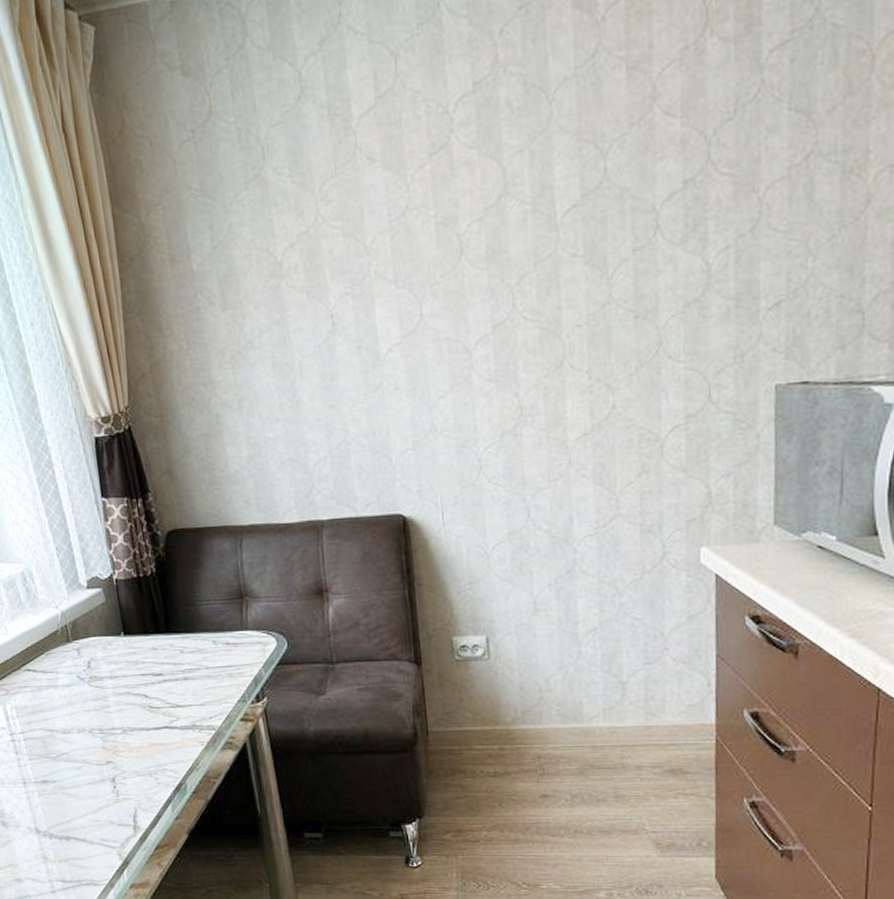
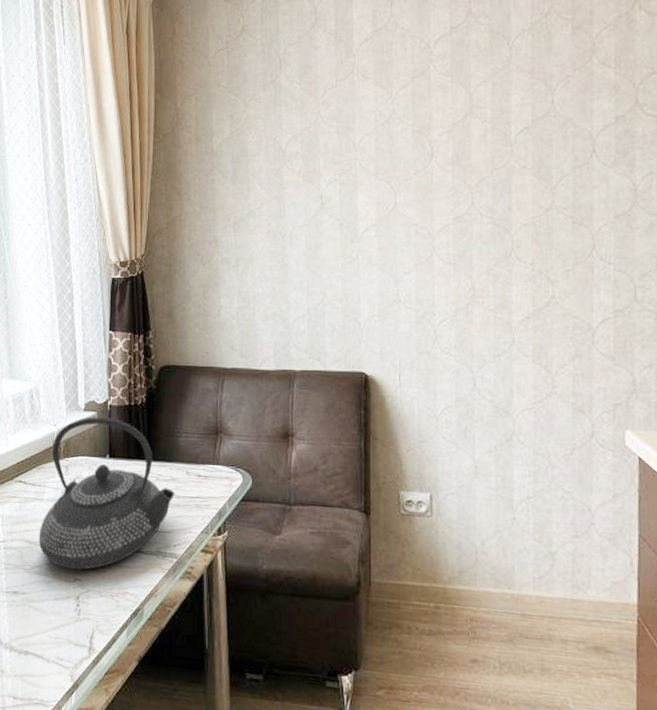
teapot: none [57,593,204,753] -> present [38,416,175,570]

